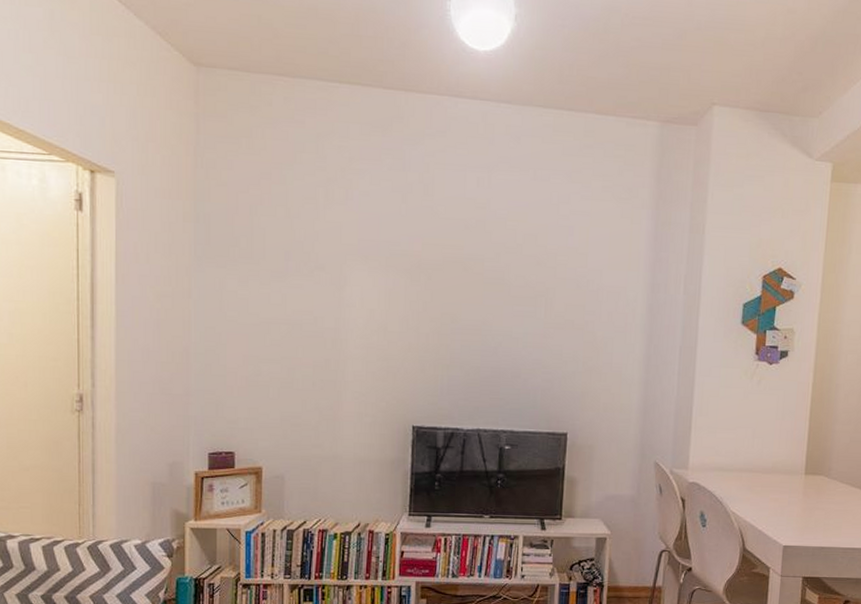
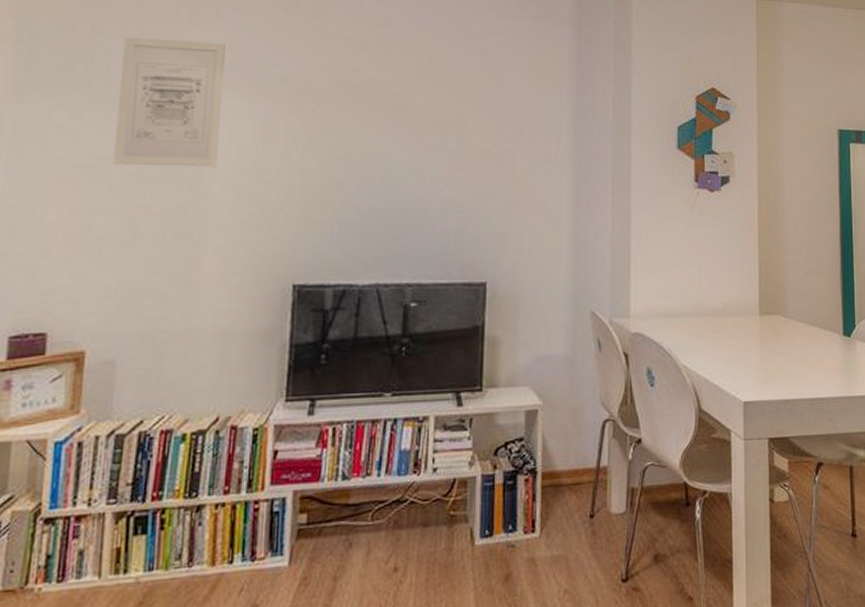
wall art: none [273,217,354,329] -> present [113,38,225,168]

